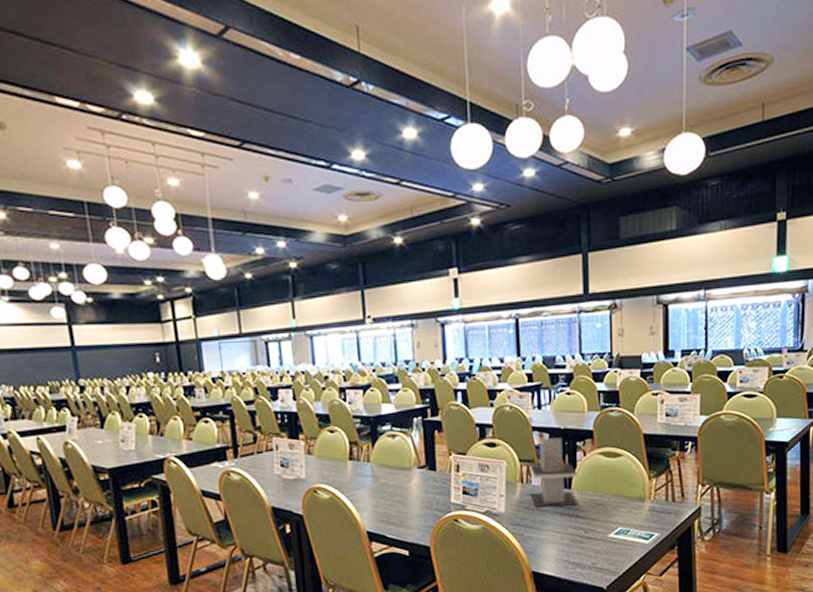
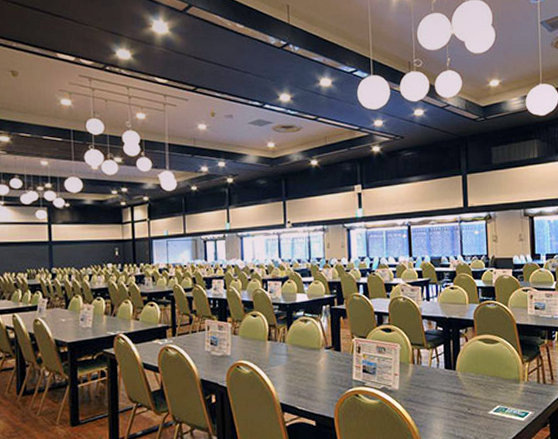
napkin holder: present [529,437,578,508] -> none [420,325,462,386]

